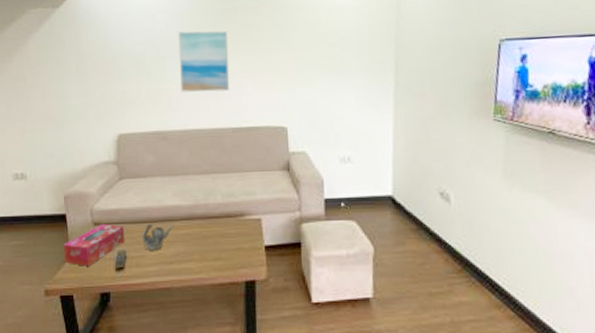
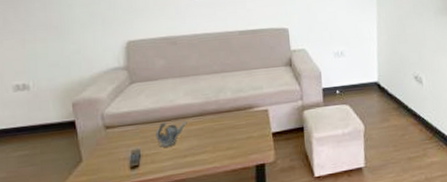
tissue box: present [63,223,125,266] -> none [74,126,138,169]

